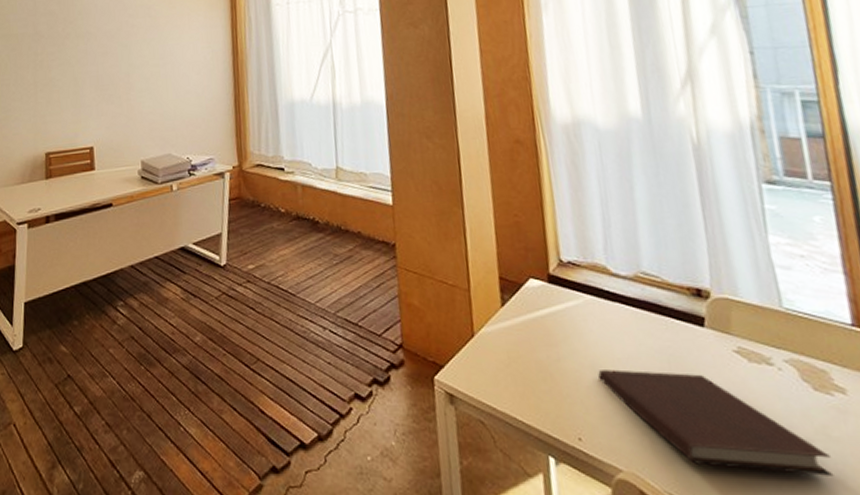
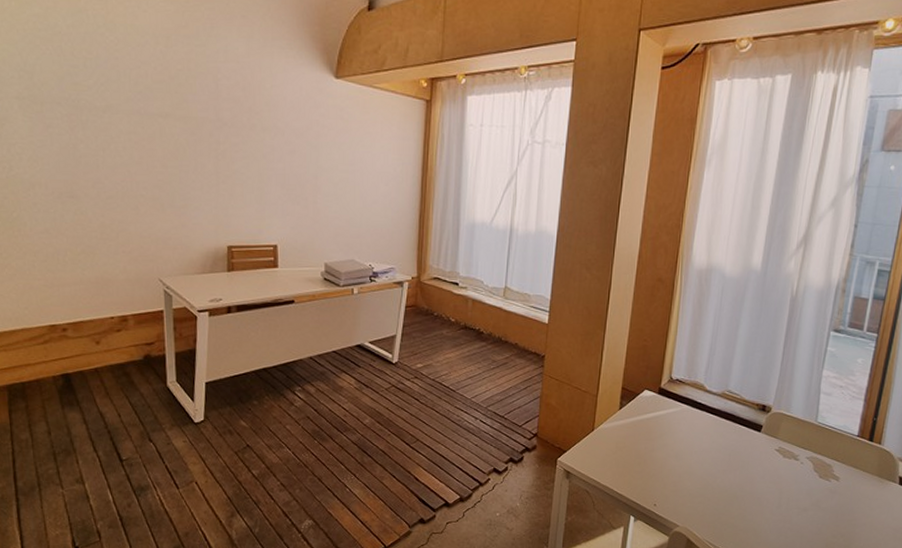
notebook: present [598,369,834,476] -> none [678,459,817,531]

